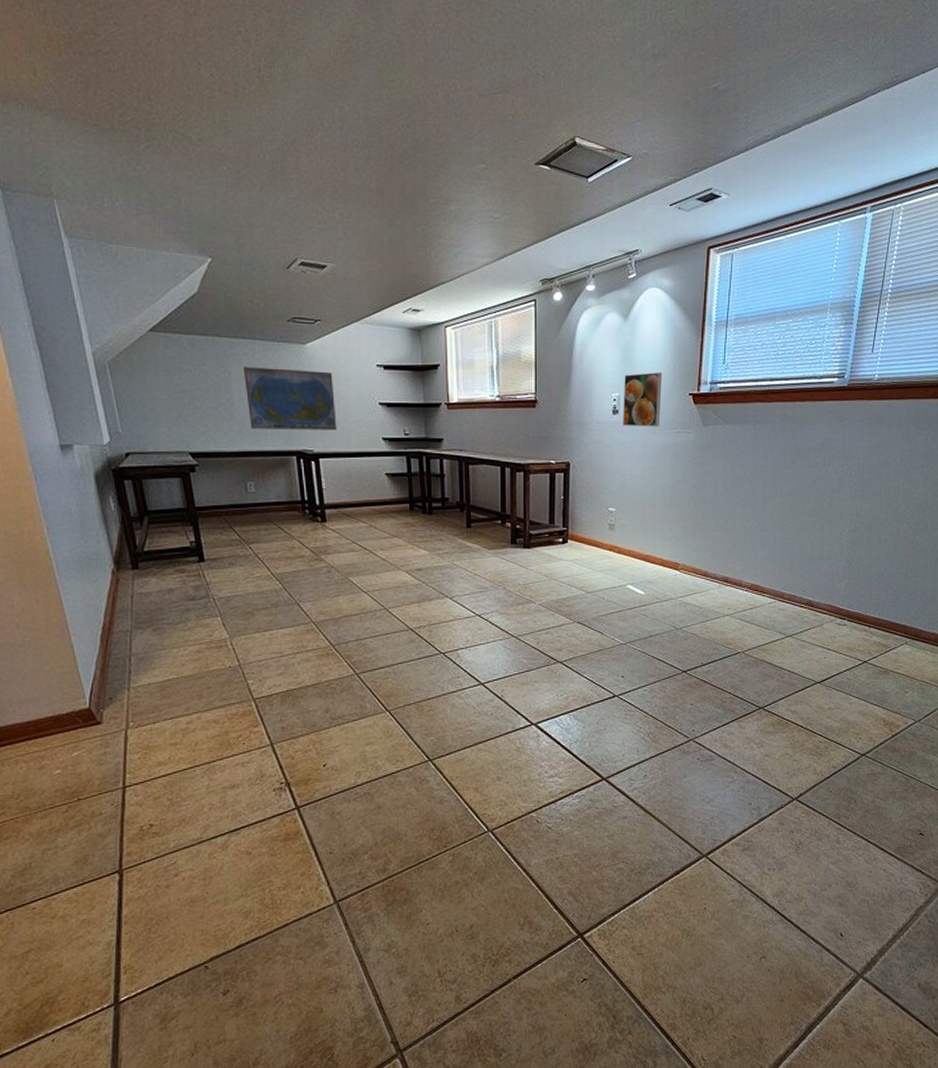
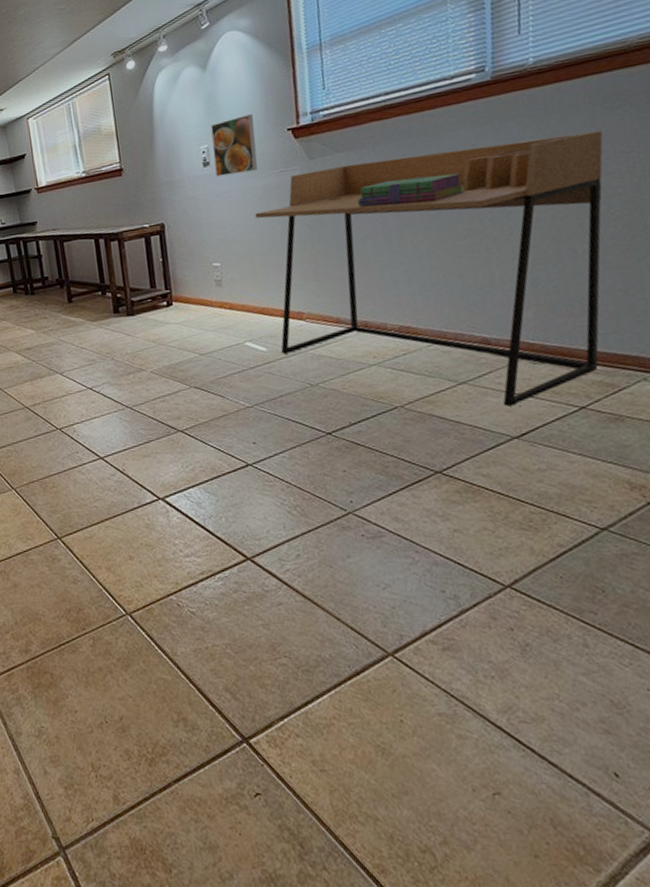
desk: none [651,436,913,657] -> present [255,130,603,407]
stack of books: none [736,458,816,481] -> present [358,173,465,207]

